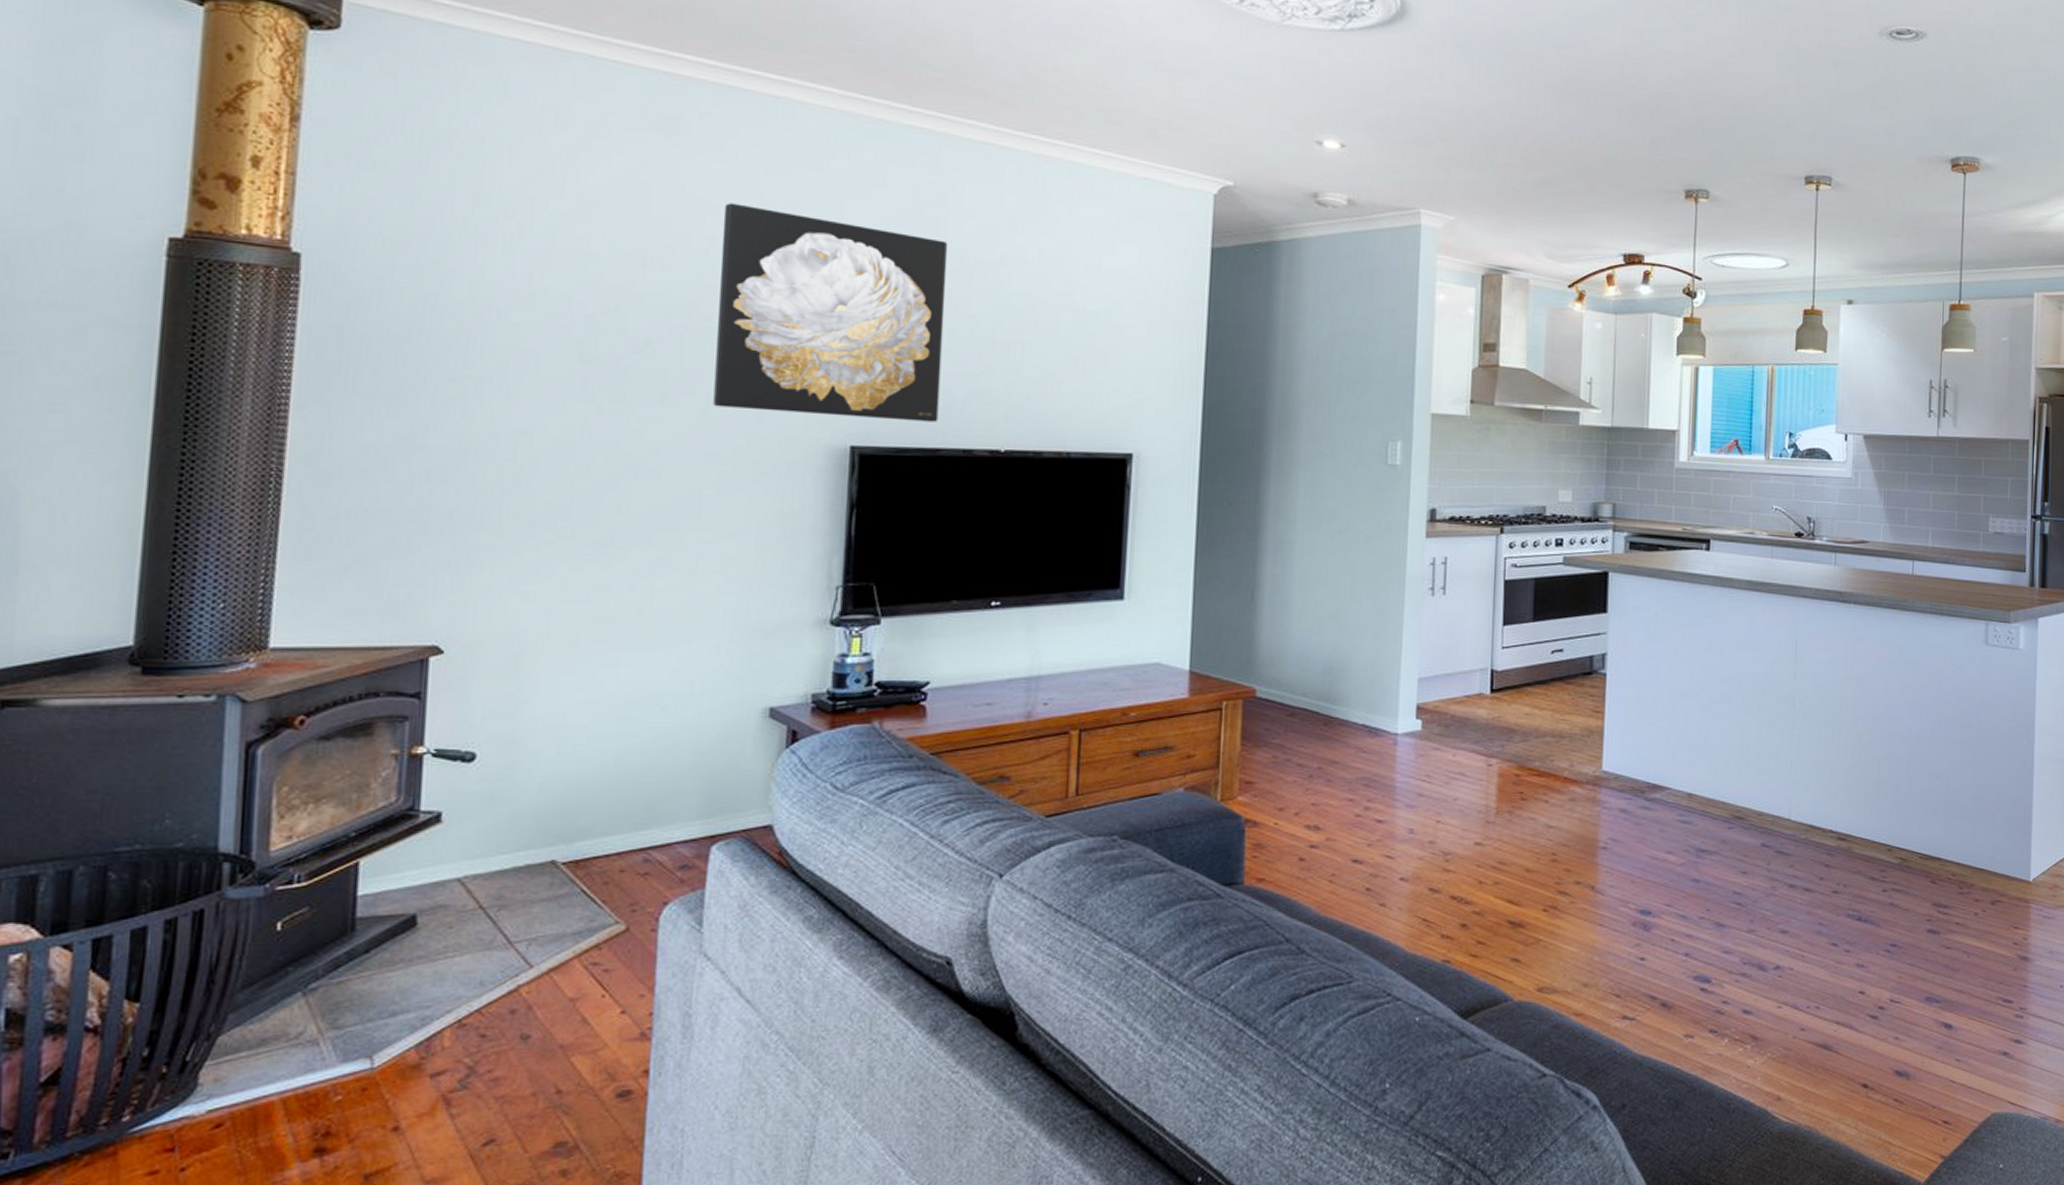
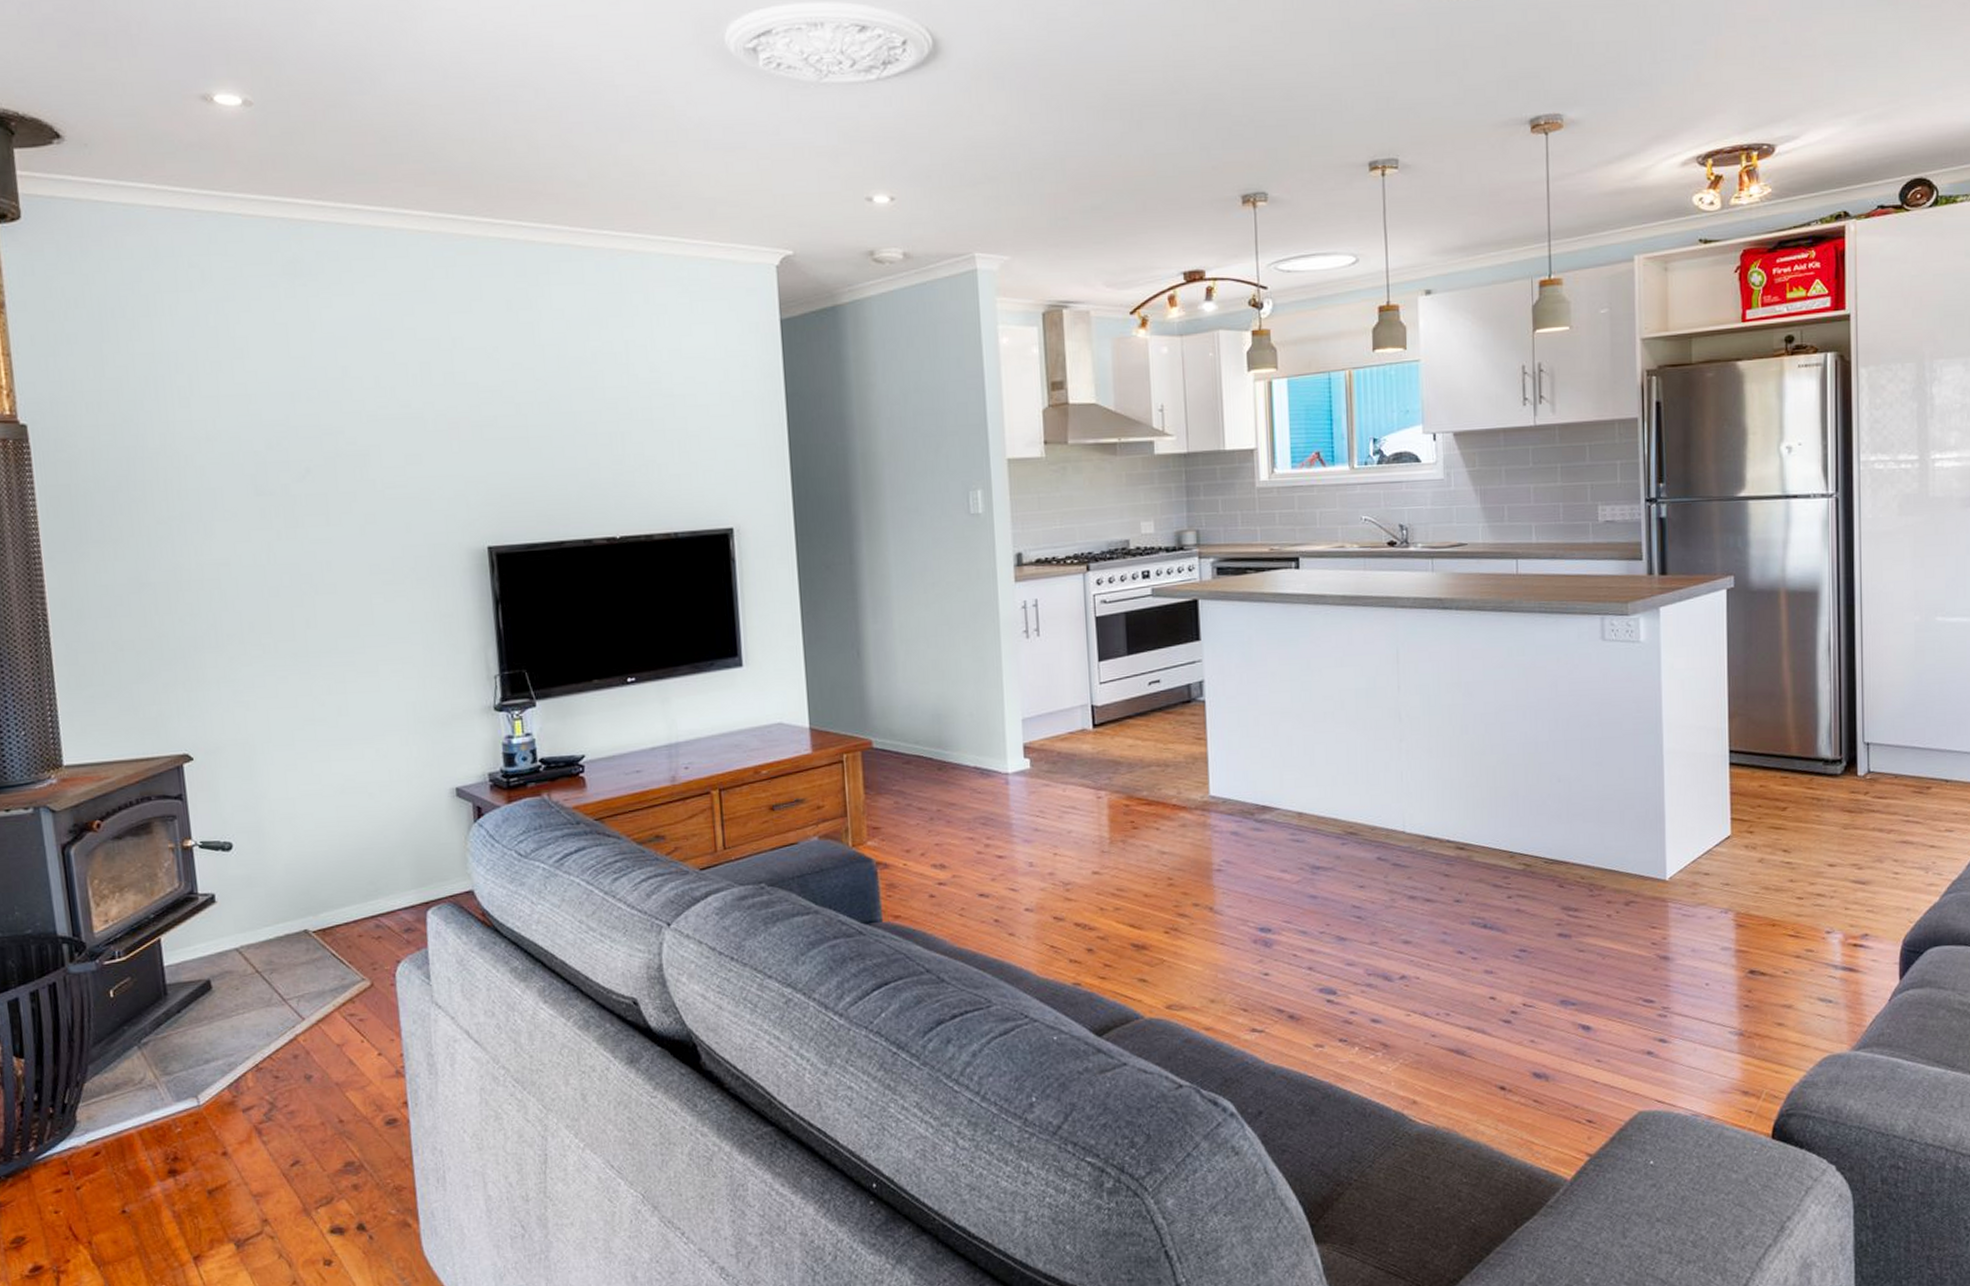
wall art: present [713,203,948,422] -> none [350,333,559,523]

